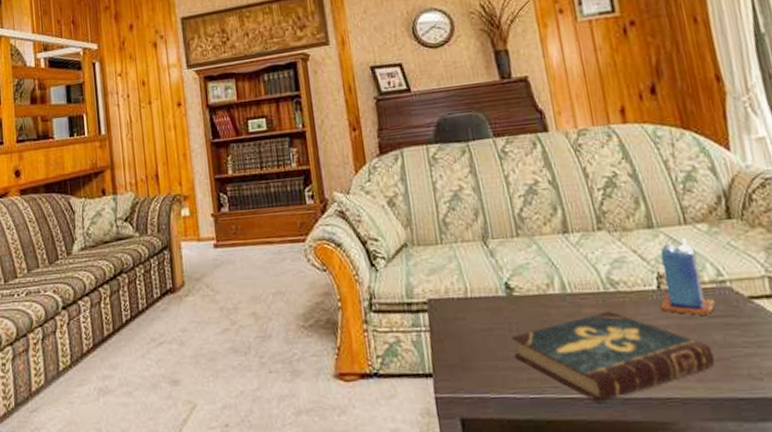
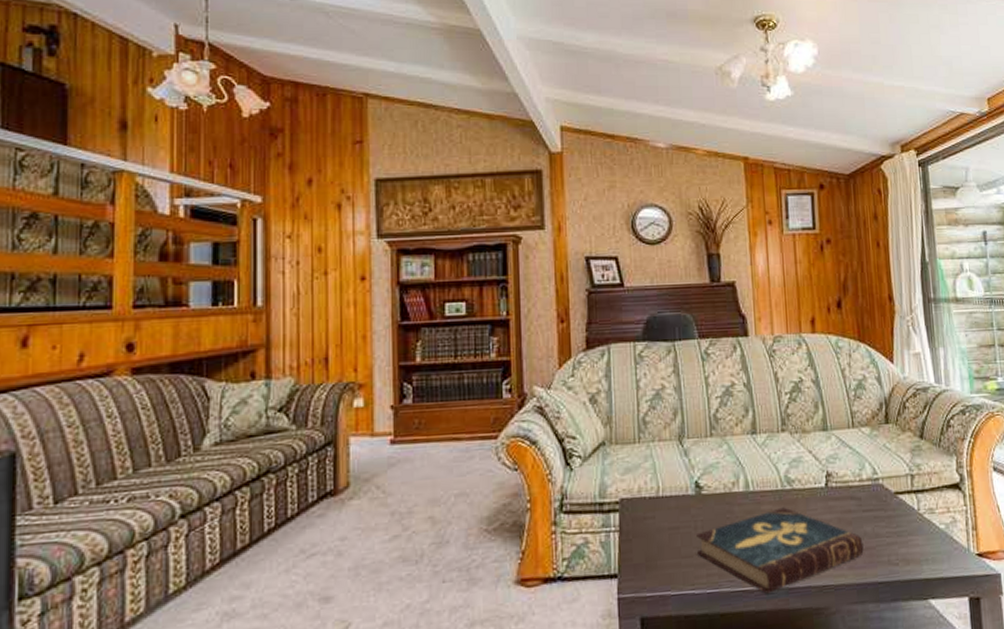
candle: present [660,238,716,317] -> none [826,440,870,511]

